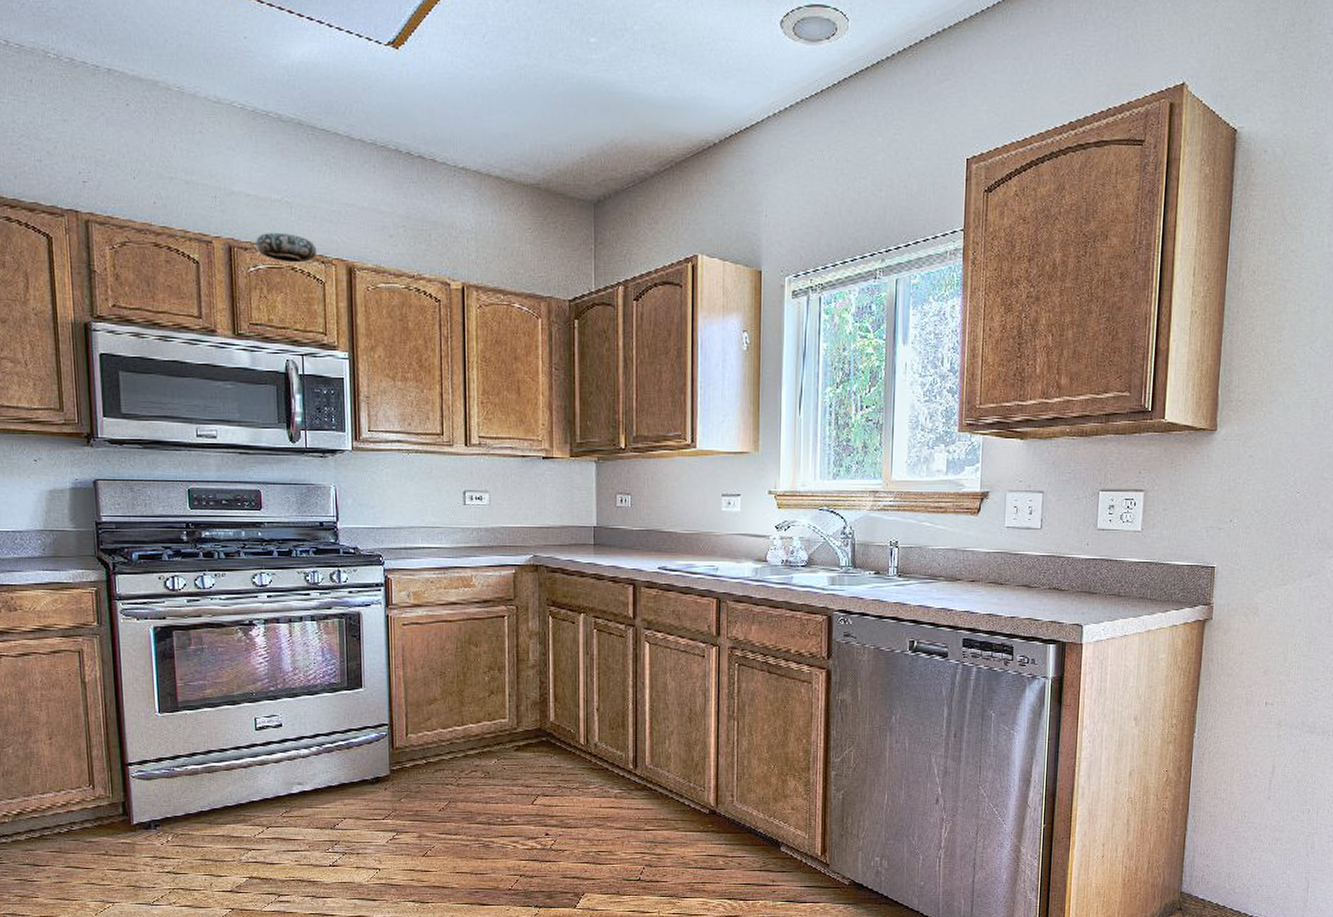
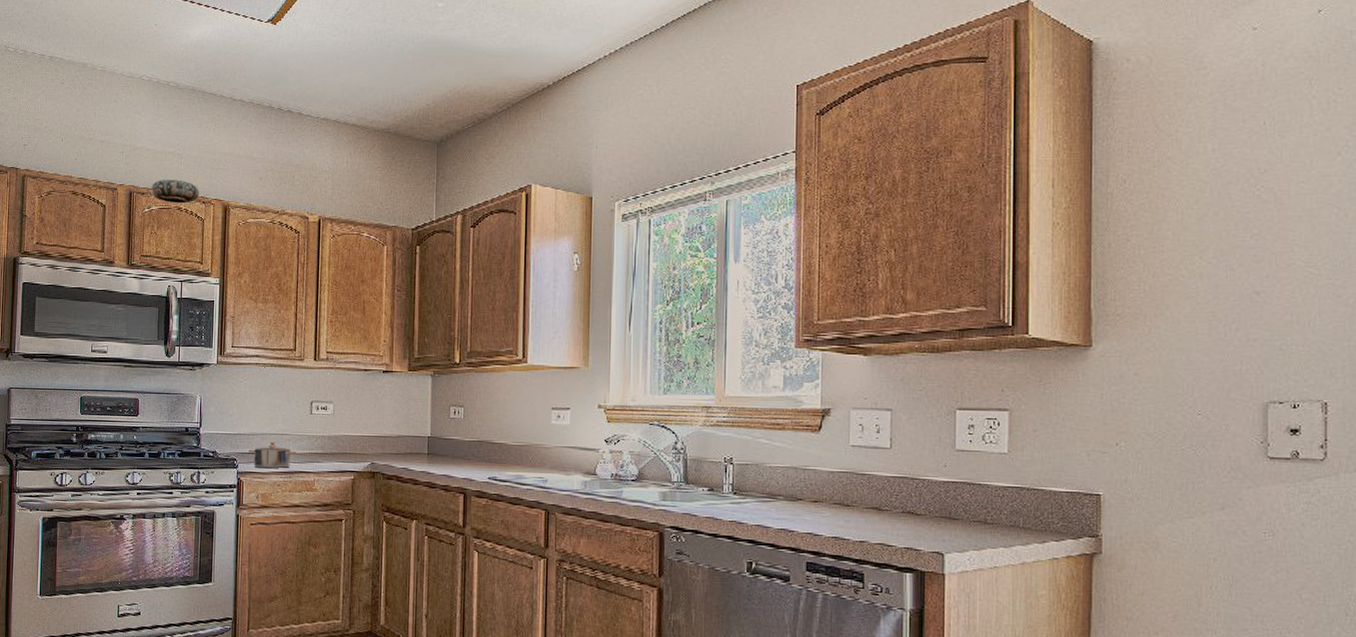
cooking pot: none [395,535,450,565] -> present [248,441,296,469]

